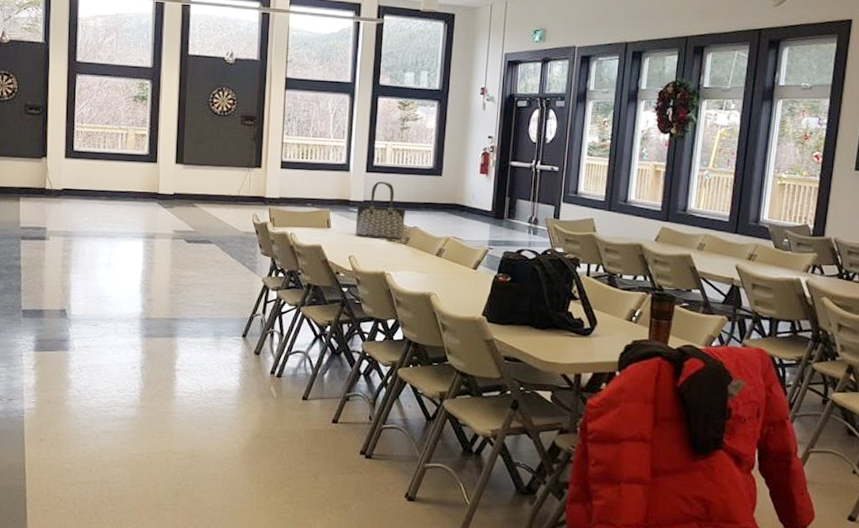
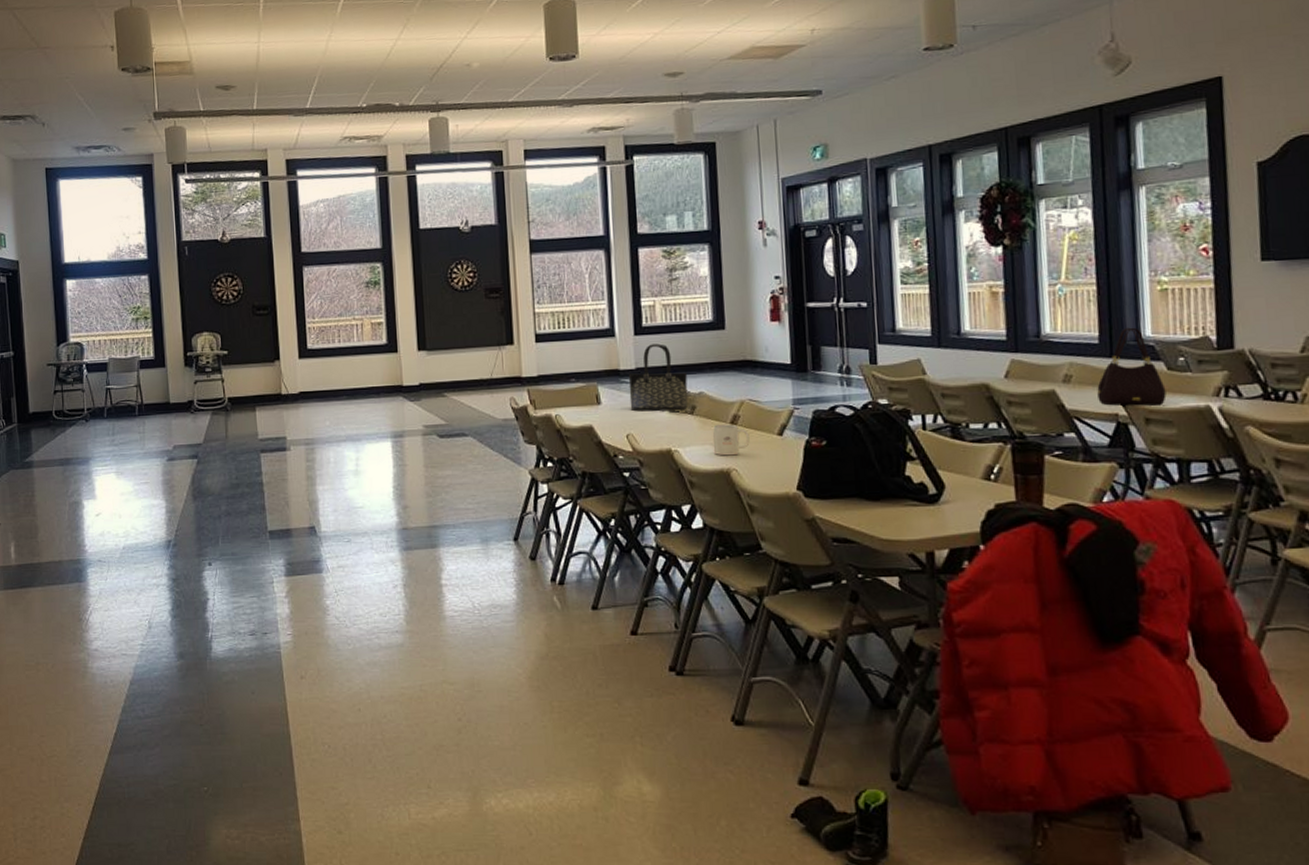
mug: none [419,255,450,283] -> present [712,424,750,456]
handbag: none [721,211,771,276] -> present [1097,327,1167,407]

